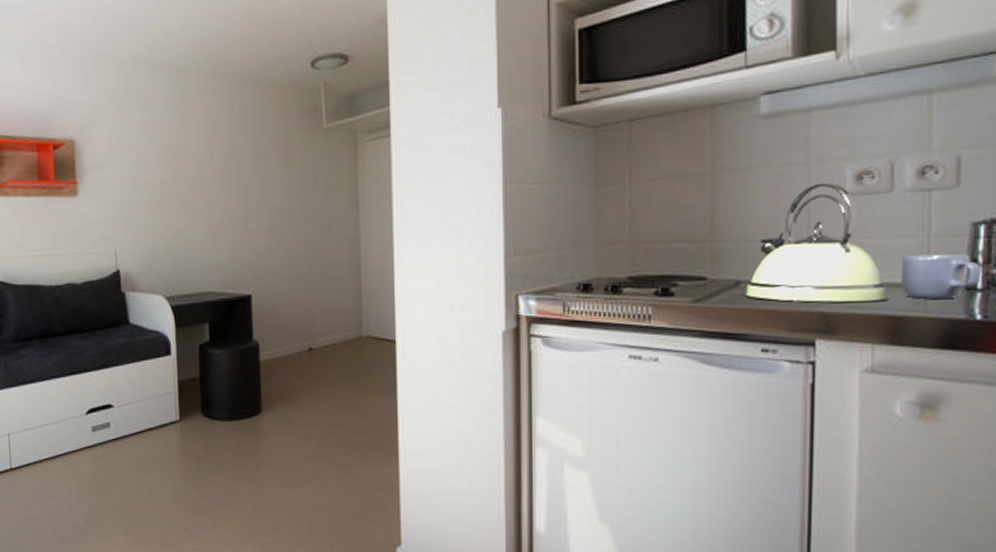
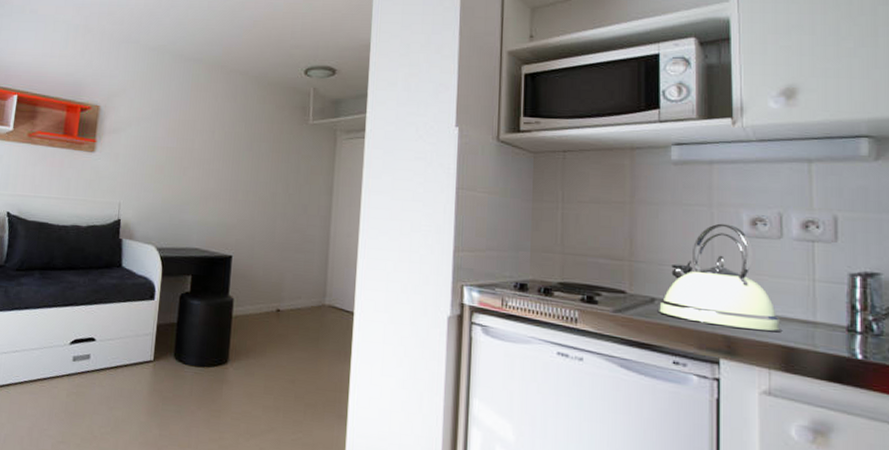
mug: present [901,253,982,300] -> none [792,294,860,338]

